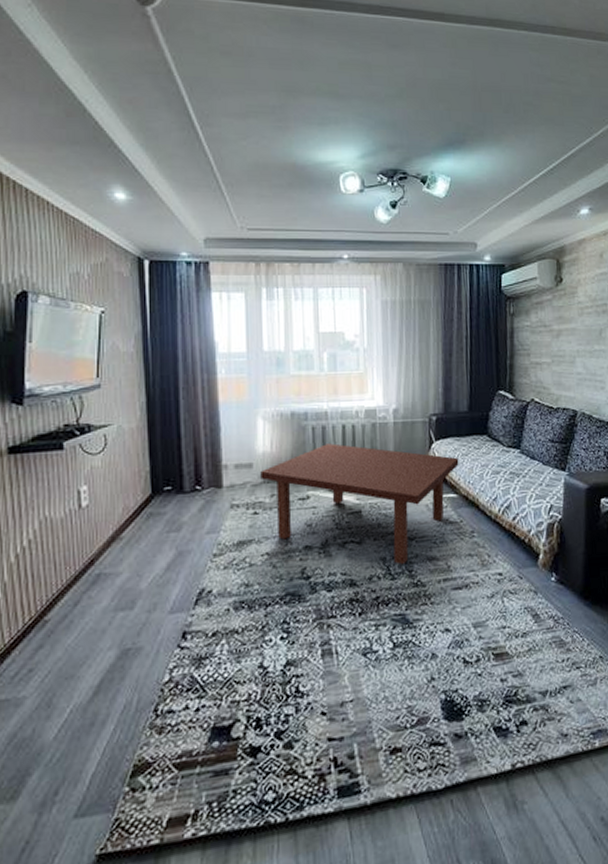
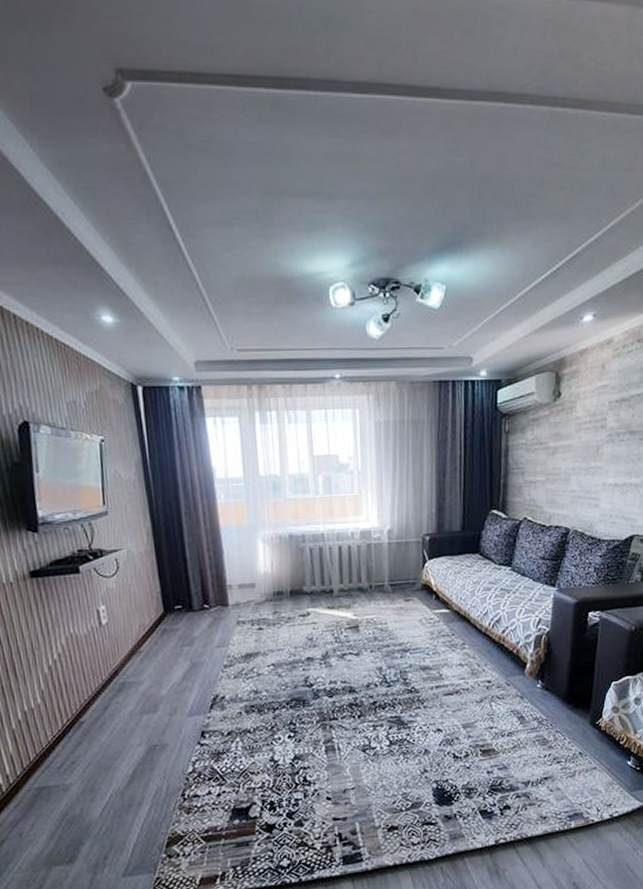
coffee table: present [260,443,459,565] -> none [263,564,452,674]

